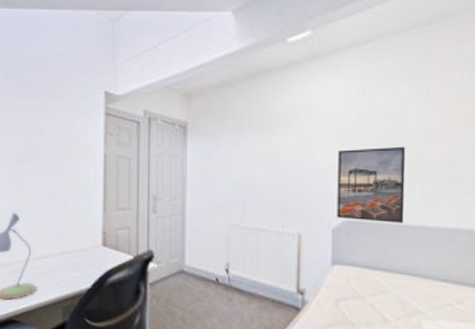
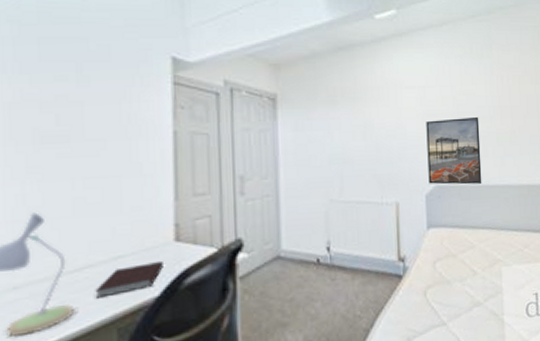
notebook: none [49,260,94,282] -> present [95,260,163,299]

